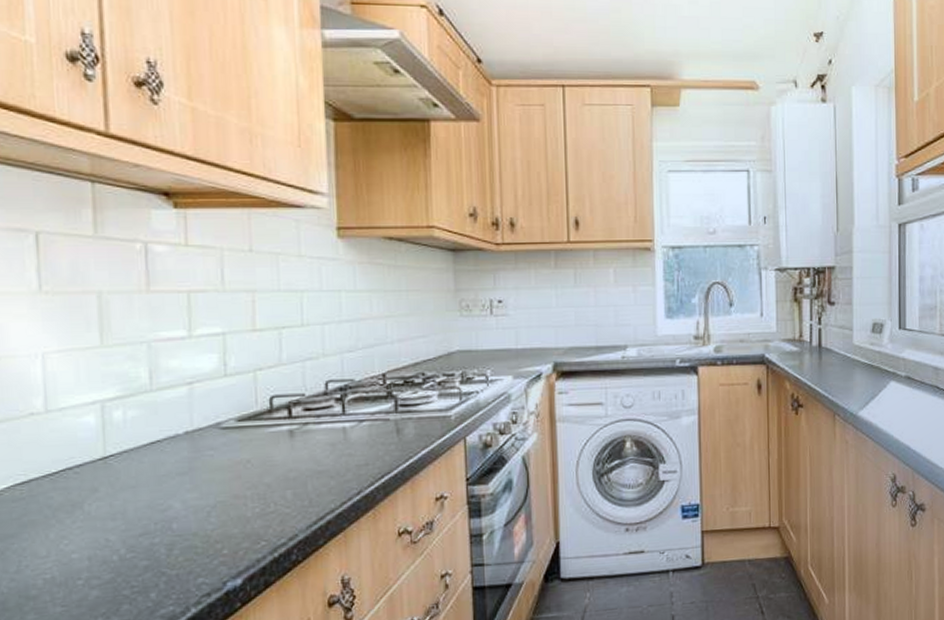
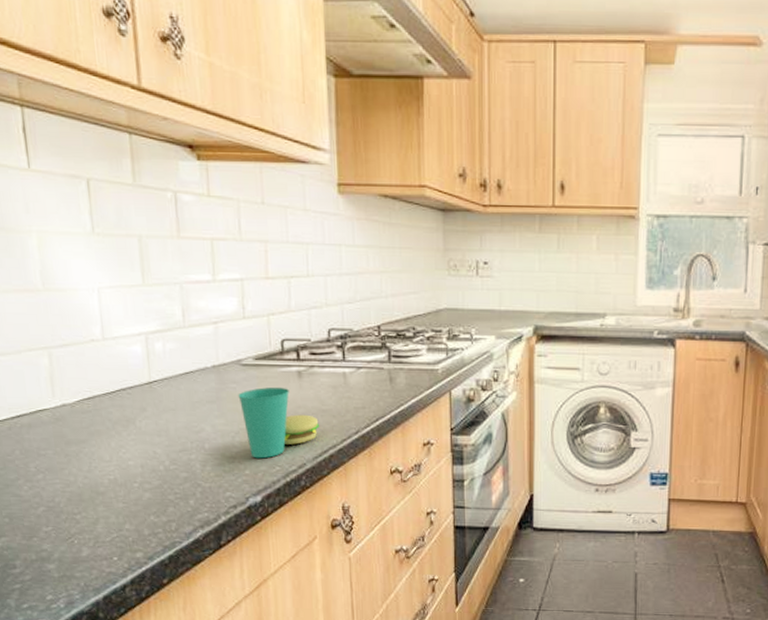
cup: none [216,449,316,535] -> present [238,387,320,459]

